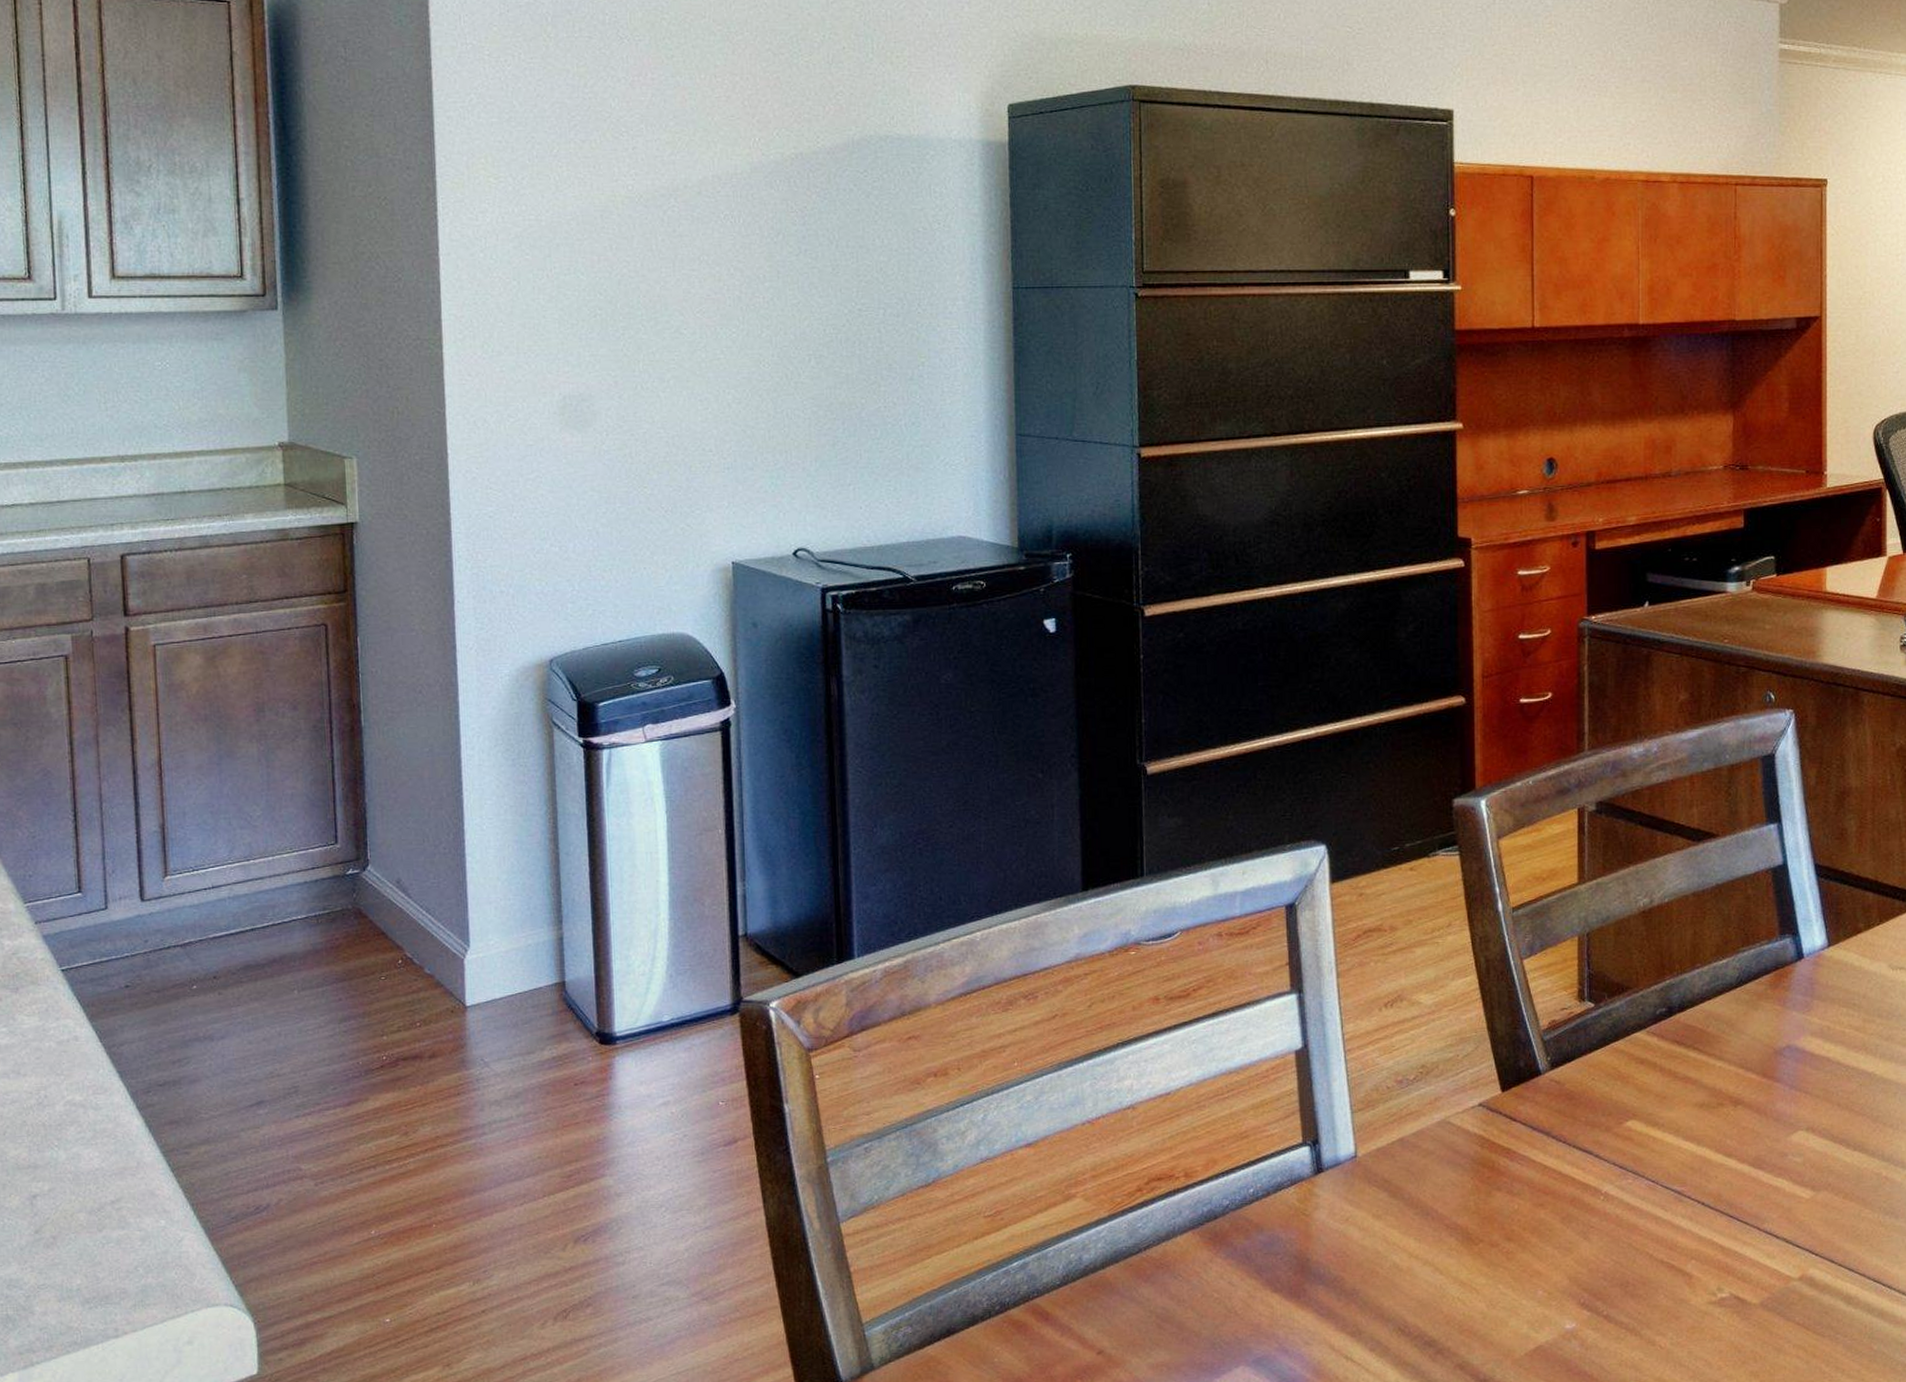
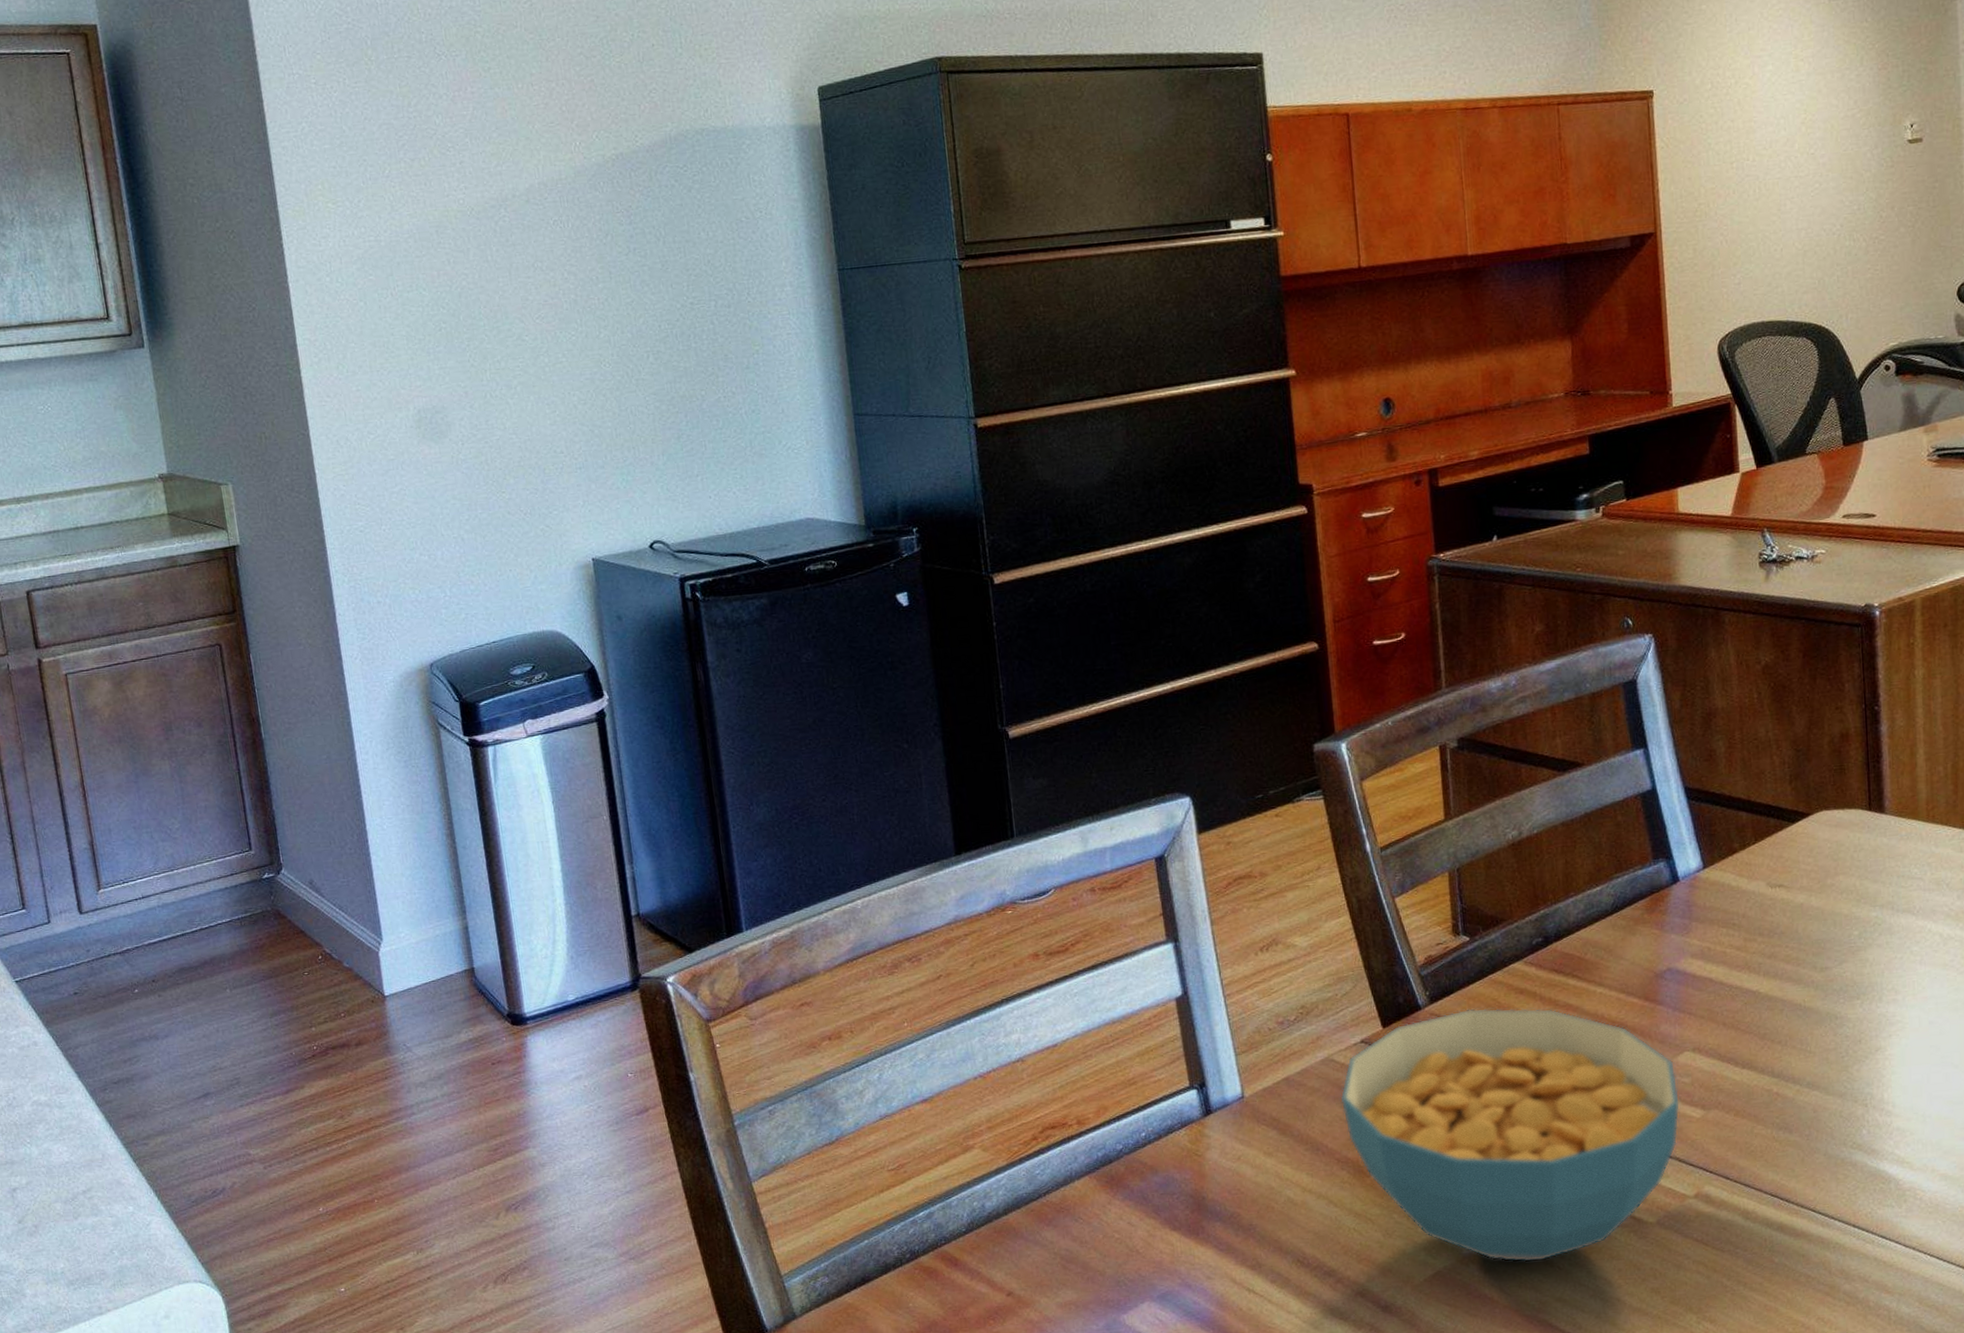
cereal bowl: none [1454,1076,1791,1340] -> present [1340,1008,1681,1263]

